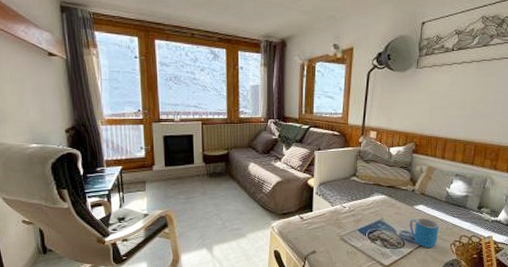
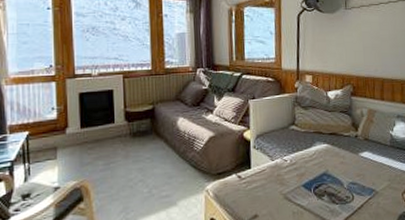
mug: present [409,218,439,249] -> none [356,165,388,201]

